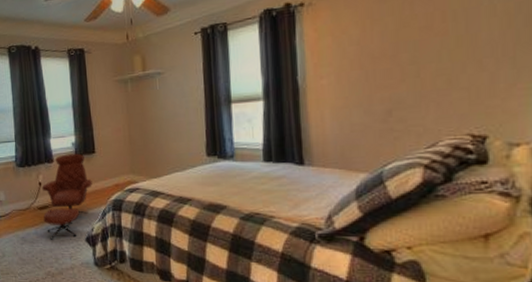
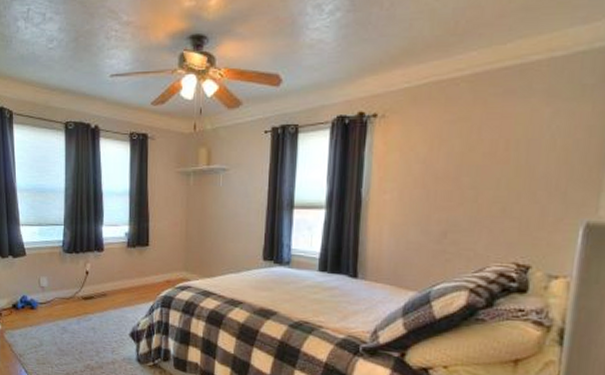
armchair: present [41,153,92,240] -> none [87,244,143,332]

